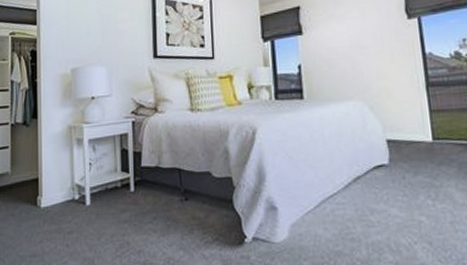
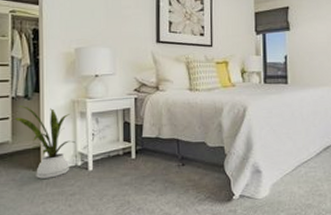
house plant: none [13,133,72,214] -> present [14,106,75,179]

